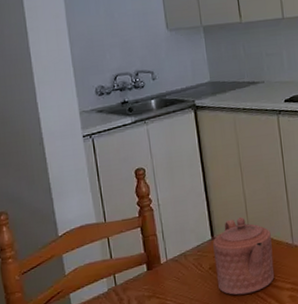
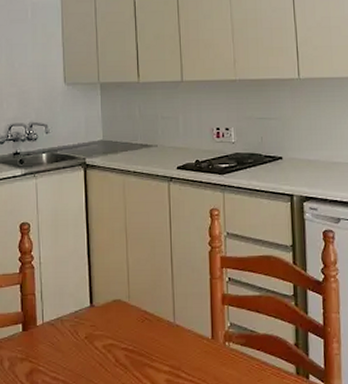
teapot: present [213,217,275,295] -> none [91,287,153,371]

